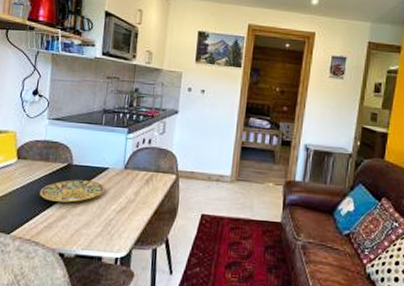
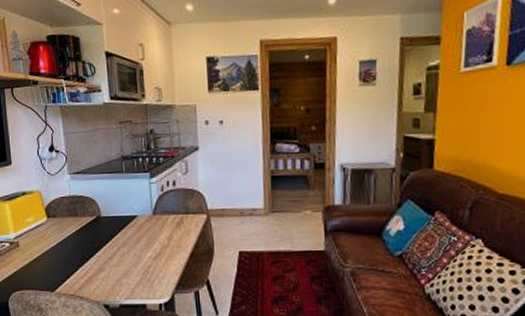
plate: present [39,179,105,203] -> none [74,231,137,255]

